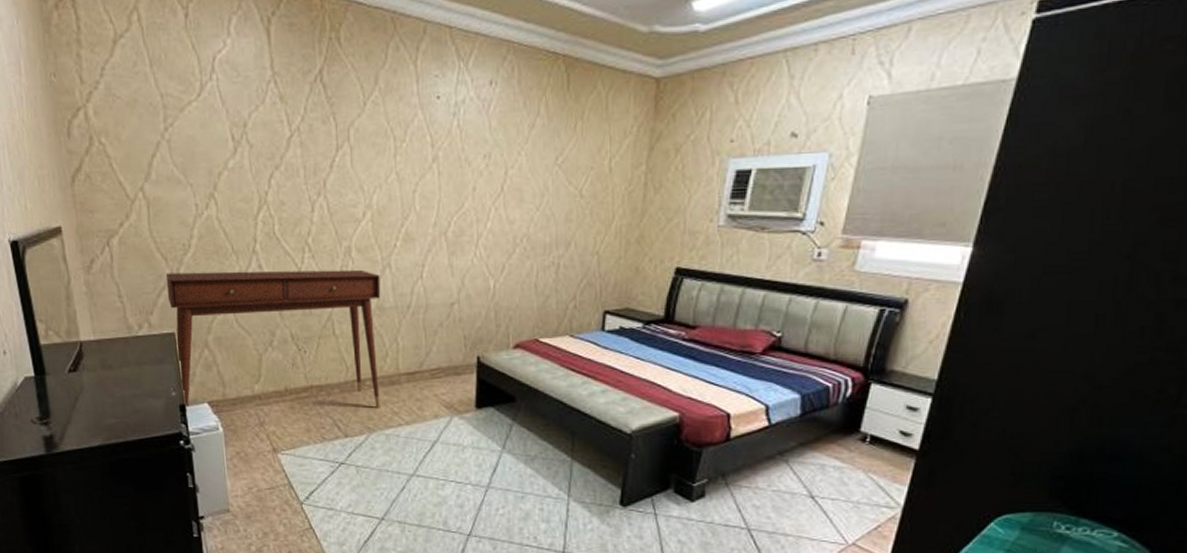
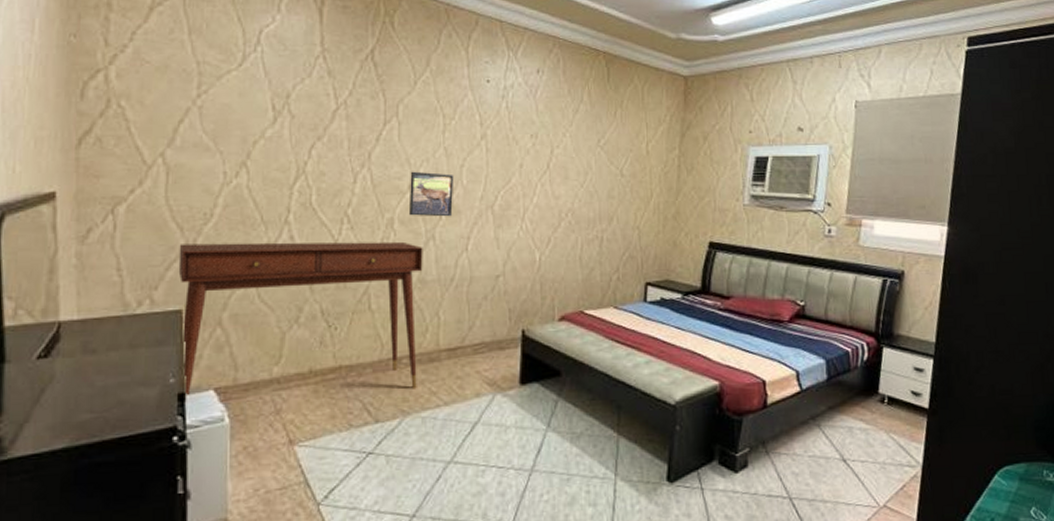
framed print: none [364,198,407,245] -> present [408,171,454,217]

